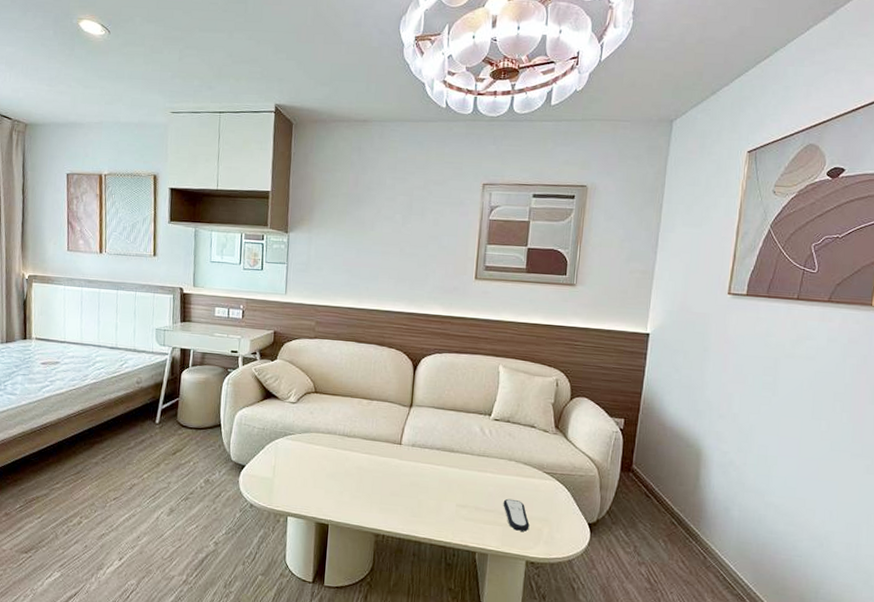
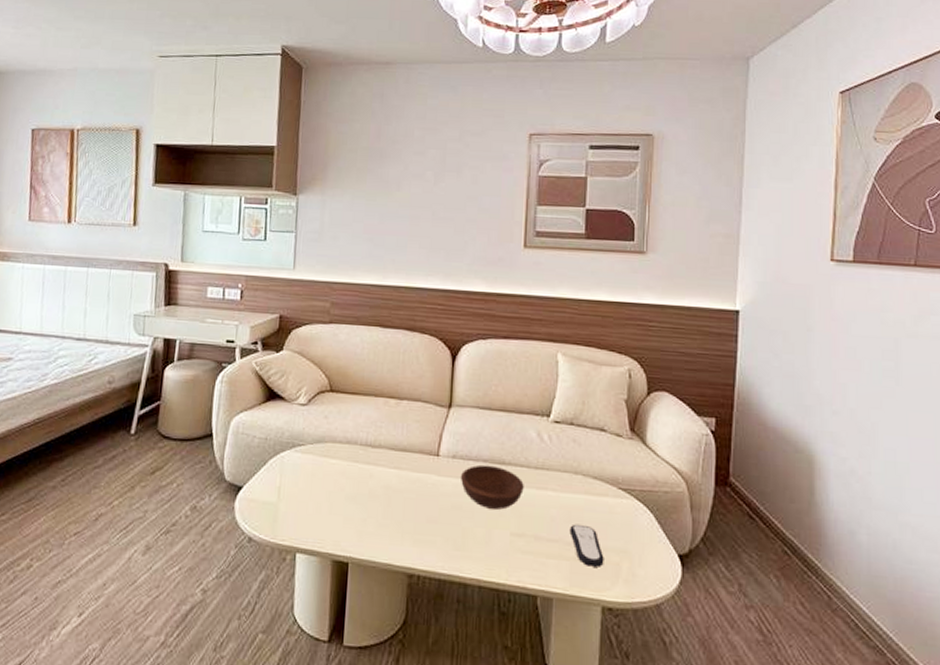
bowl: none [417,452,468,487] -> present [460,464,524,510]

